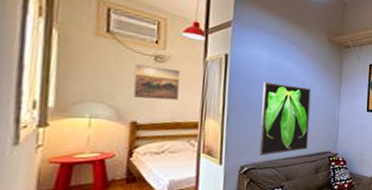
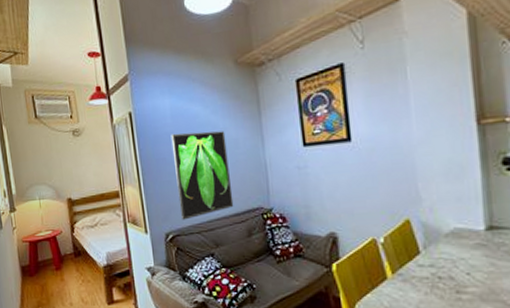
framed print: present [133,64,181,101] -> none [60,140,99,176]

